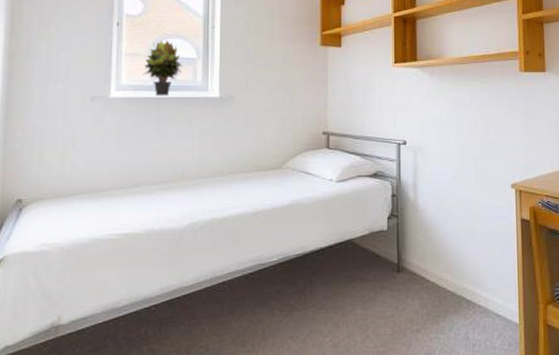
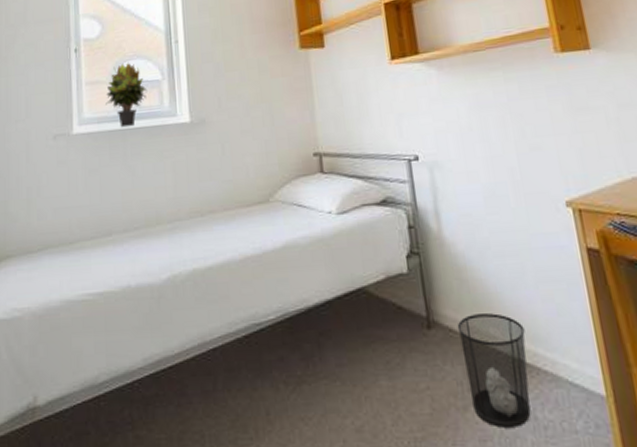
waste bin: none [419,263,469,345] -> present [457,313,531,428]

